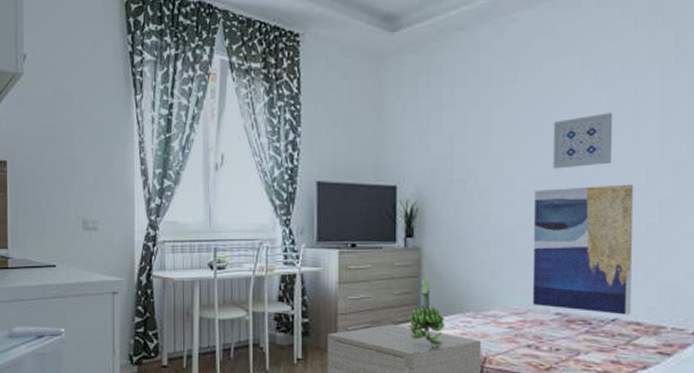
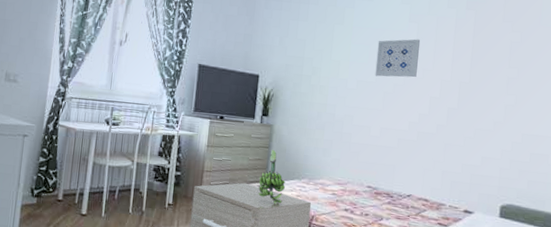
wall art: present [532,184,634,315] -> none [351,90,431,193]

